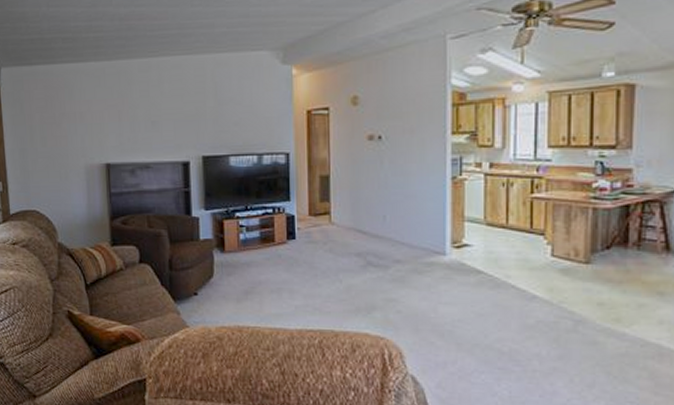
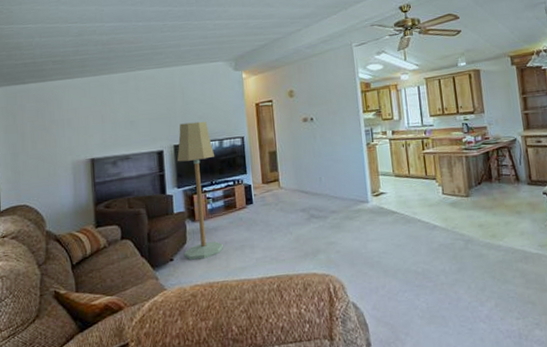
floor lamp: none [205,128,256,298] -> present [176,121,223,260]

